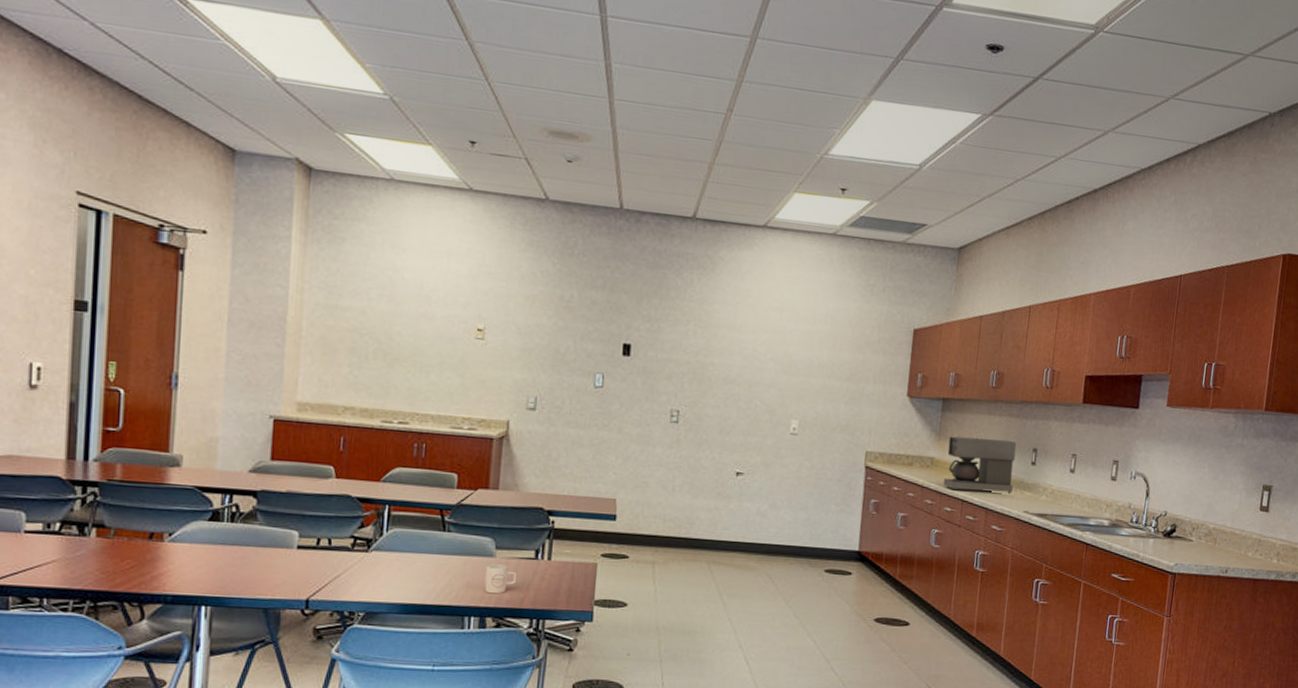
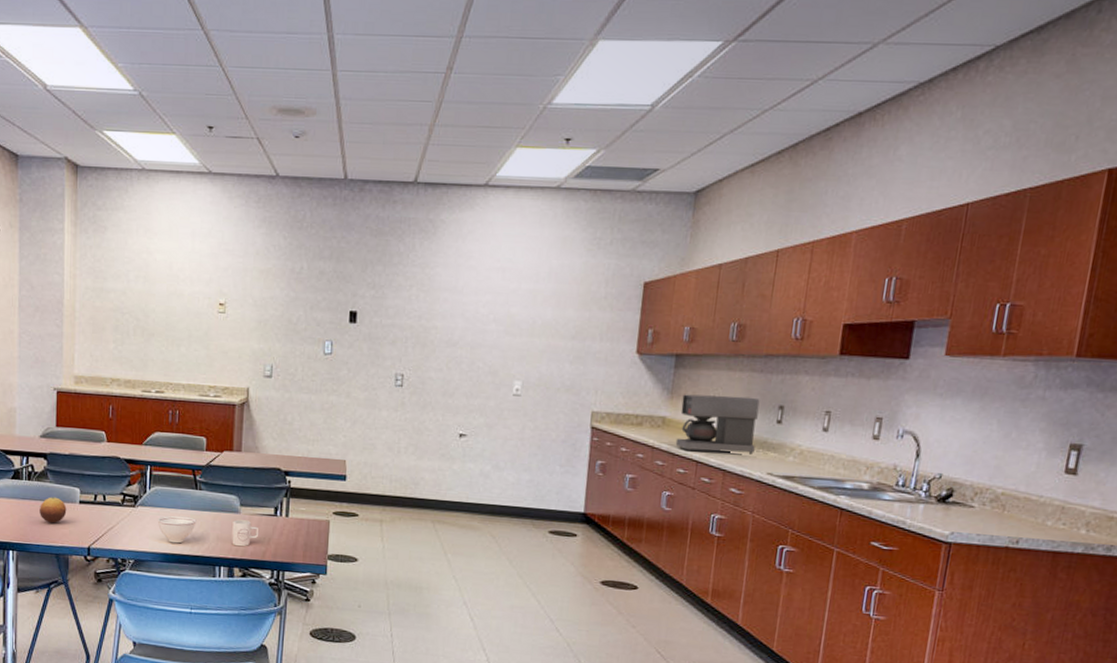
fruit: none [244,541,281,573] -> present [40,497,67,524]
bowl: none [395,561,443,593] -> present [157,516,197,544]

